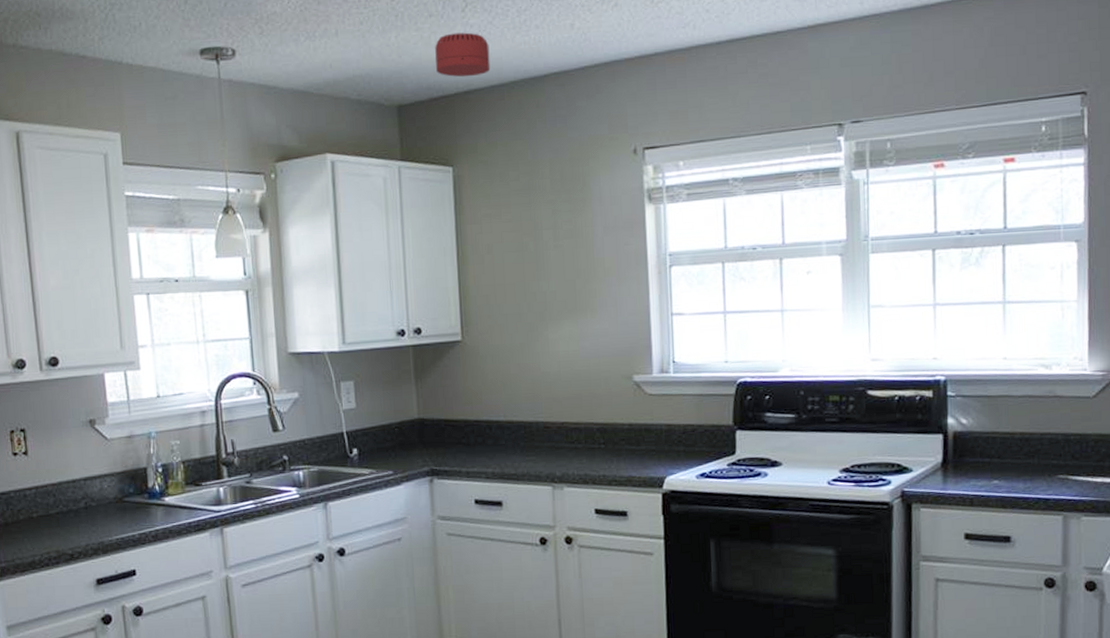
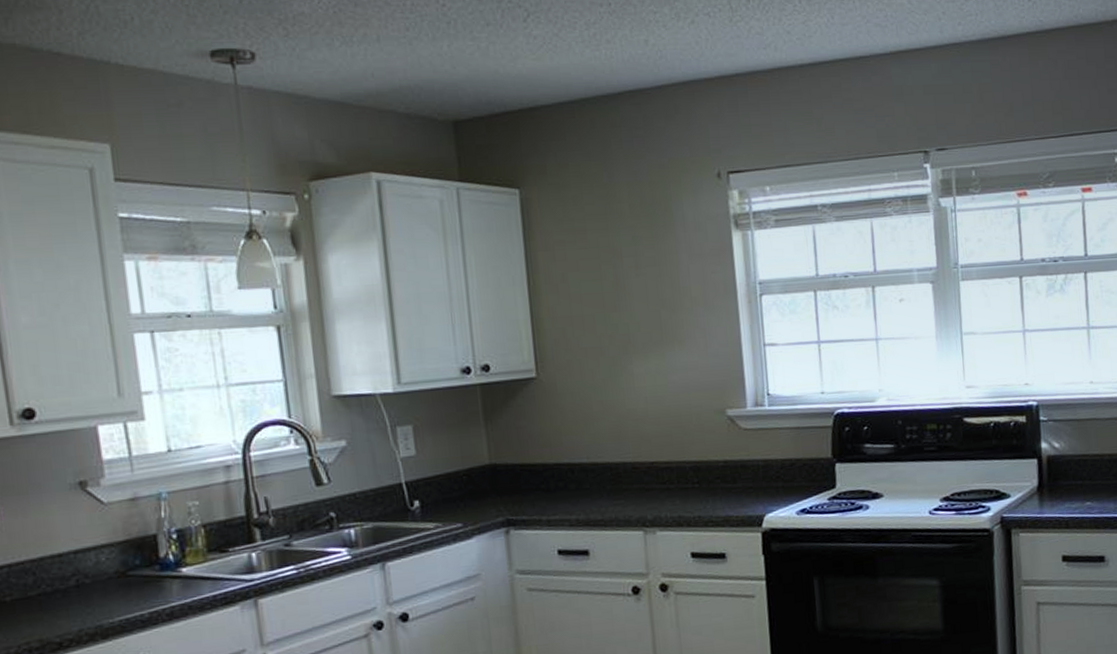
smoke detector: present [435,32,491,78] -> none [494,44,558,93]

